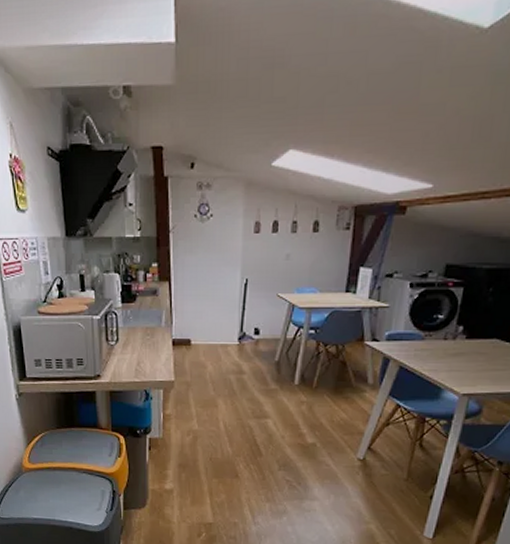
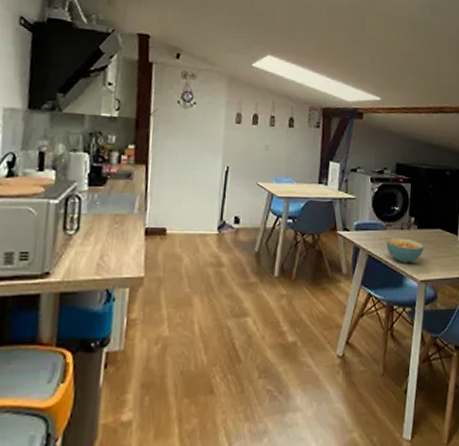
cereal bowl: none [423,349,473,376] -> present [386,238,425,263]

